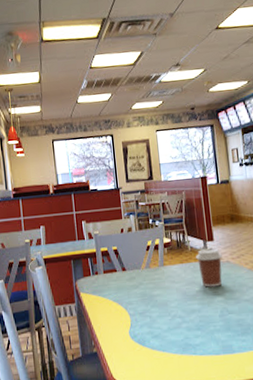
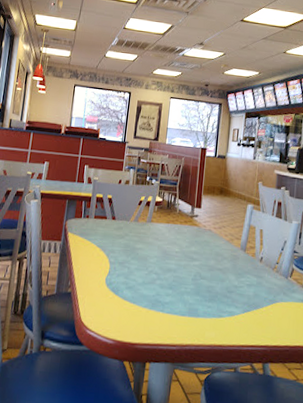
coffee cup: present [196,248,222,287] -> none [182,214,206,252]

